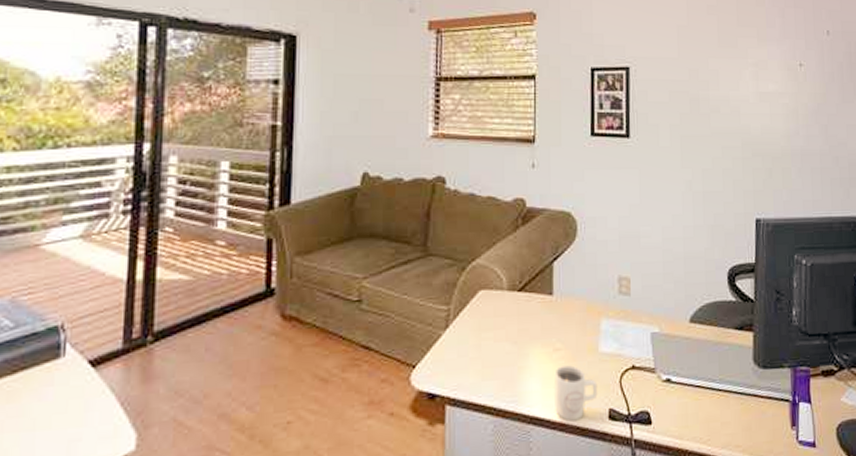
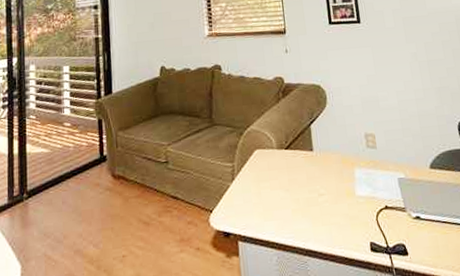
mug: present [553,365,598,421] -> none [321,207,359,253]

